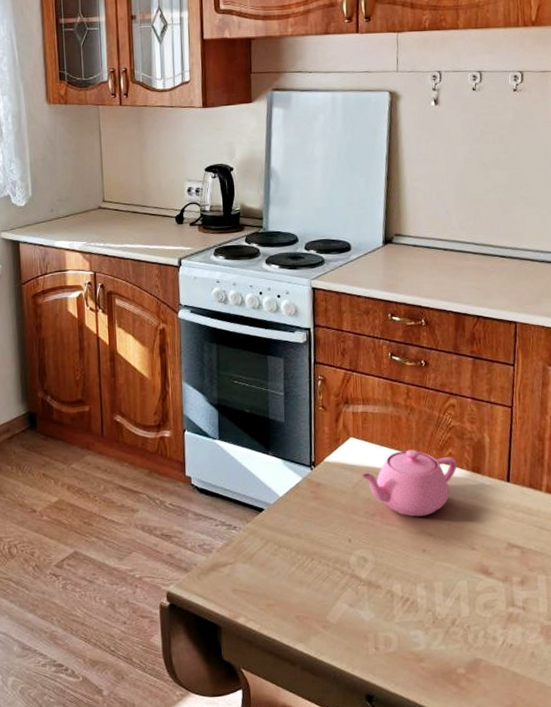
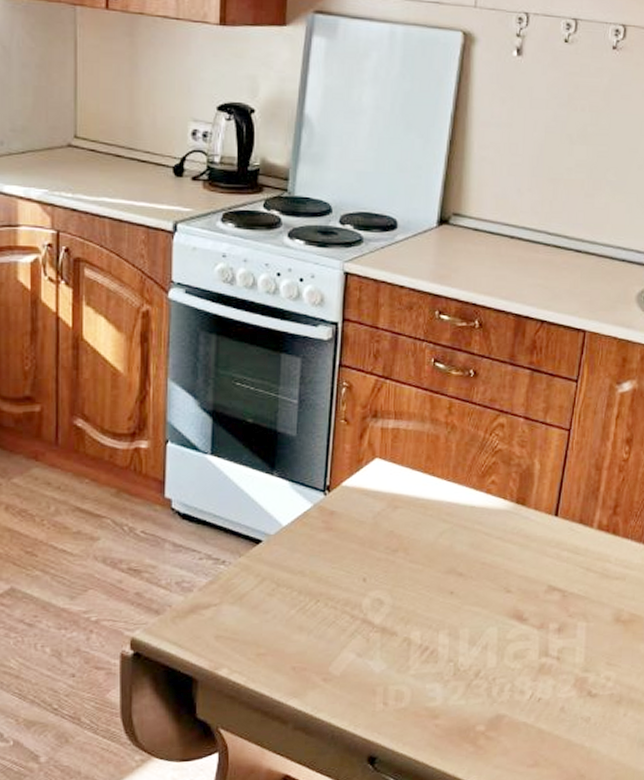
teapot: present [360,449,457,517] -> none [383,475,500,554]

